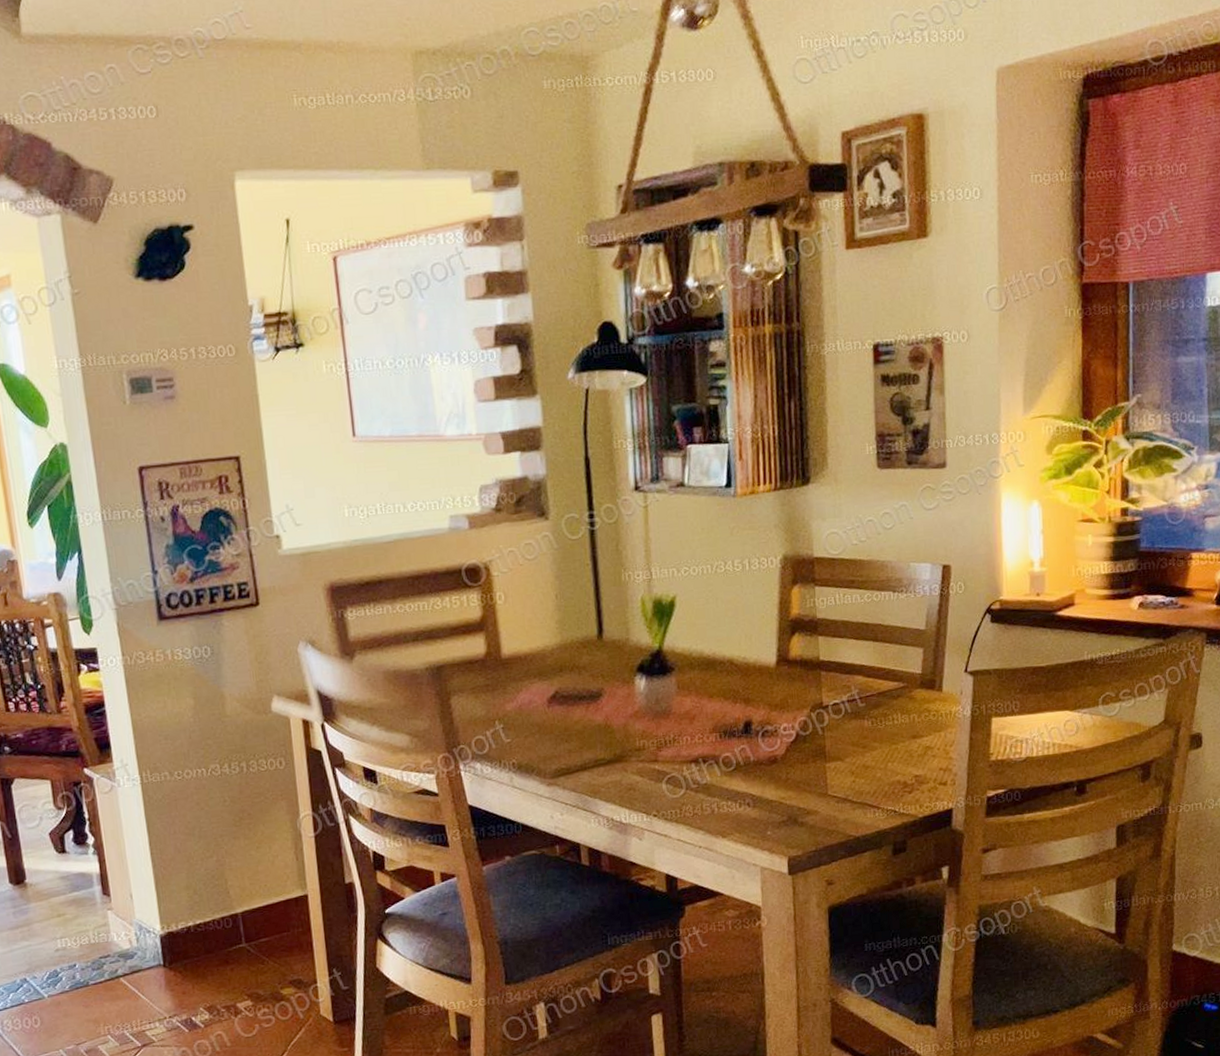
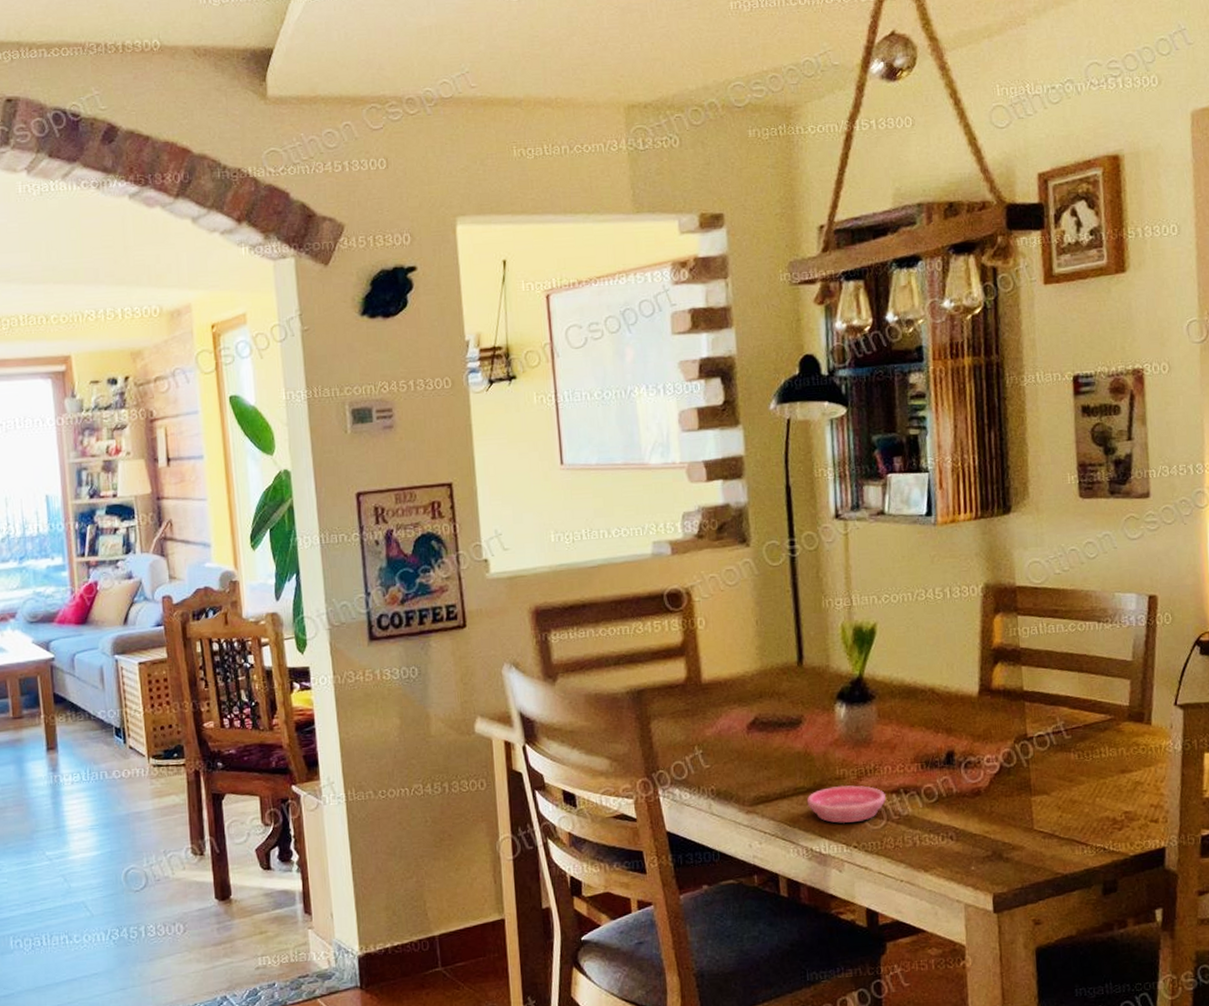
saucer: none [607,756,685,793] -> present [806,785,886,823]

